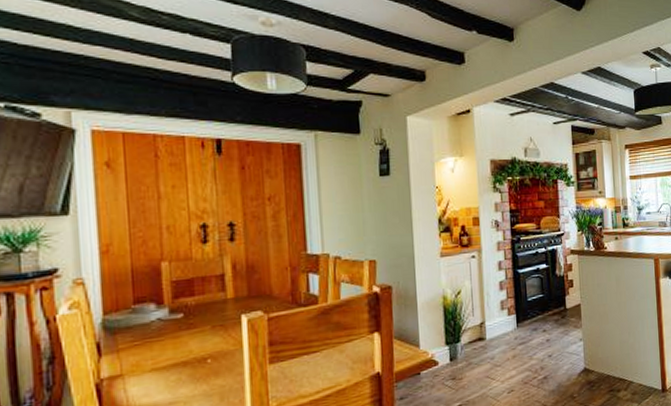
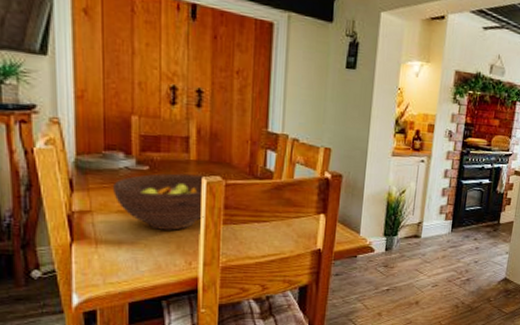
fruit bowl: none [145,312,248,383] -> present [113,173,205,230]

